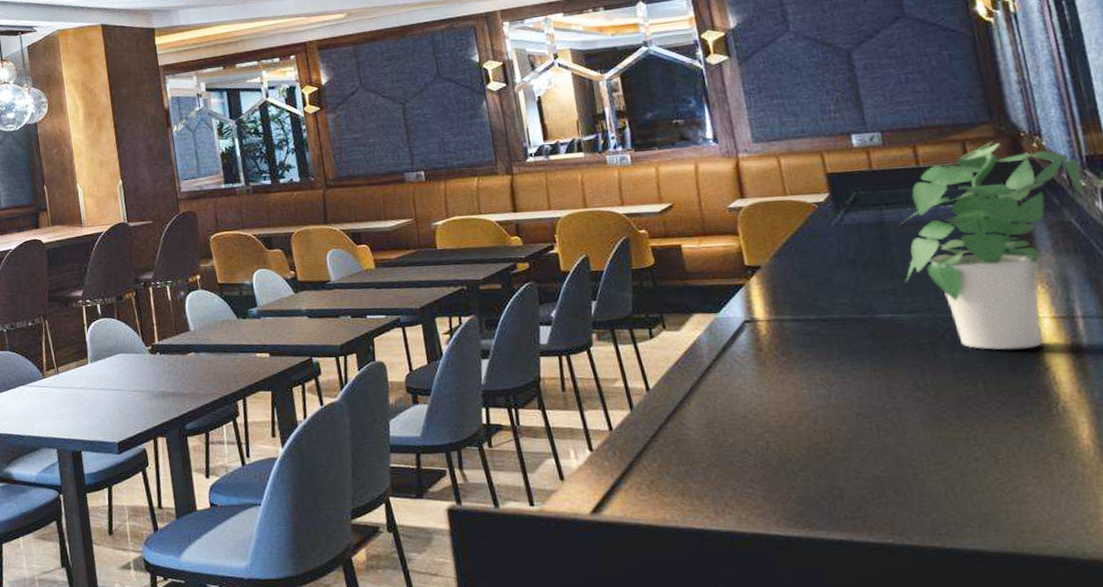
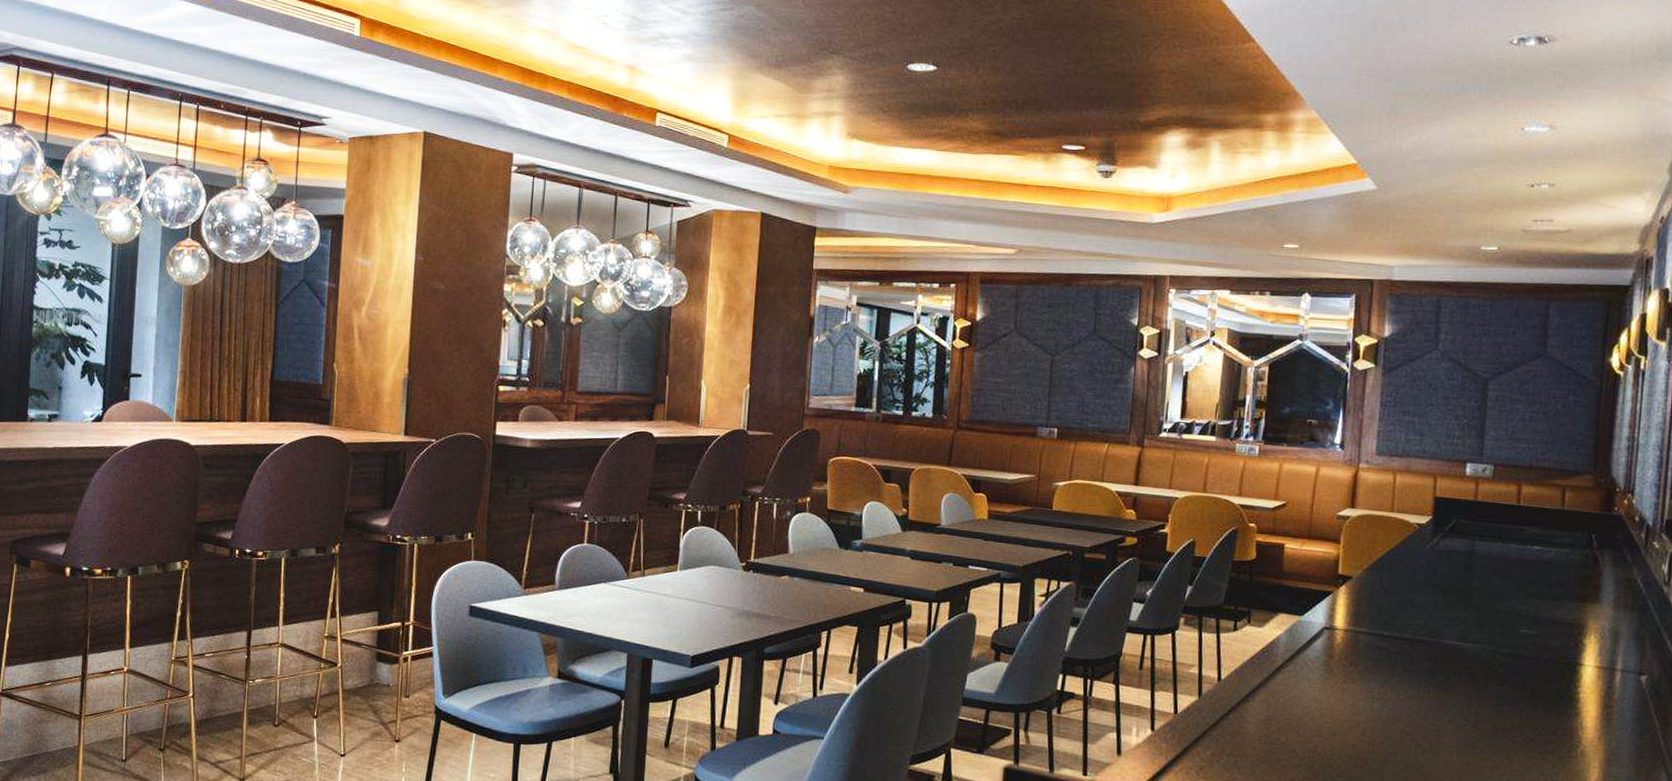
potted plant: present [900,141,1083,350] -> none [1478,492,1659,693]

